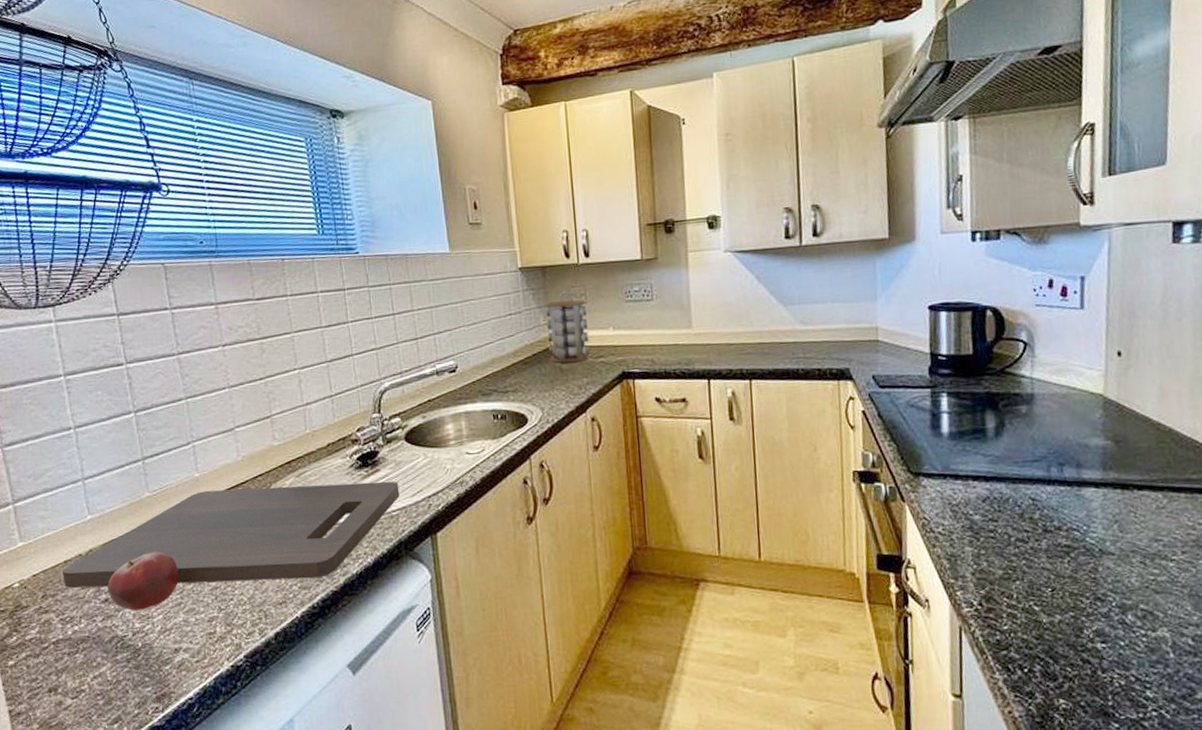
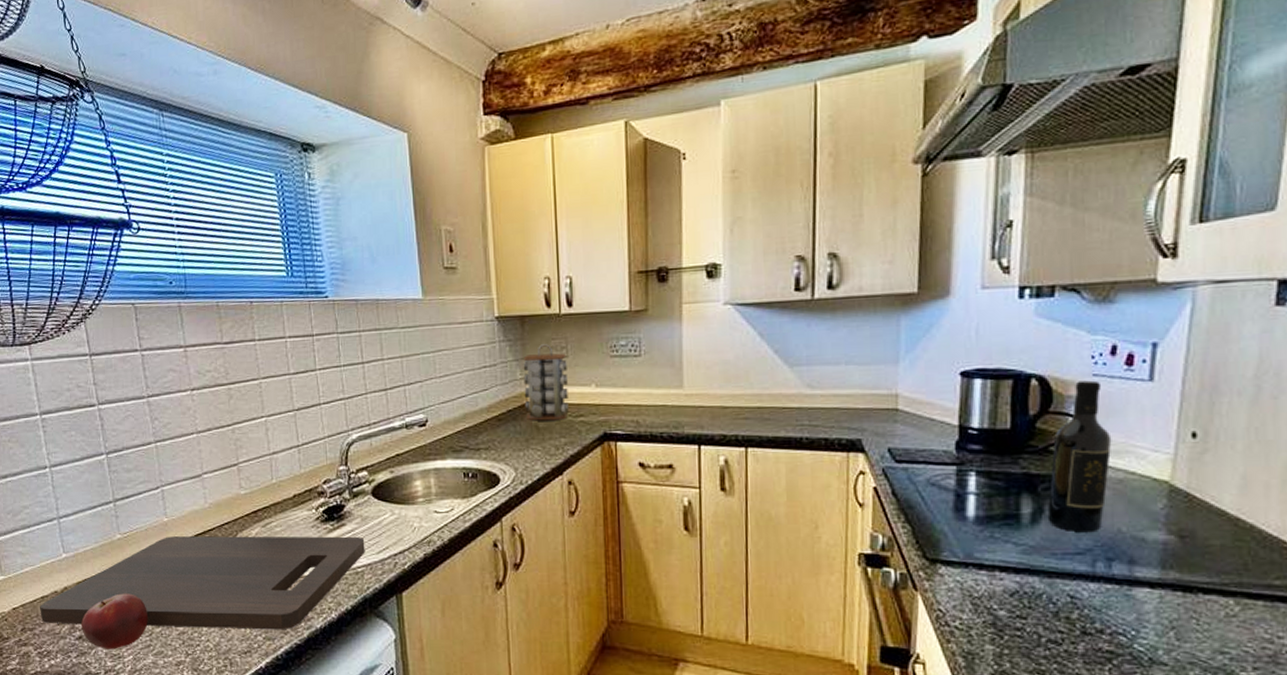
wine bottle: none [1007,310,1056,442] -> present [1047,380,1112,533]

